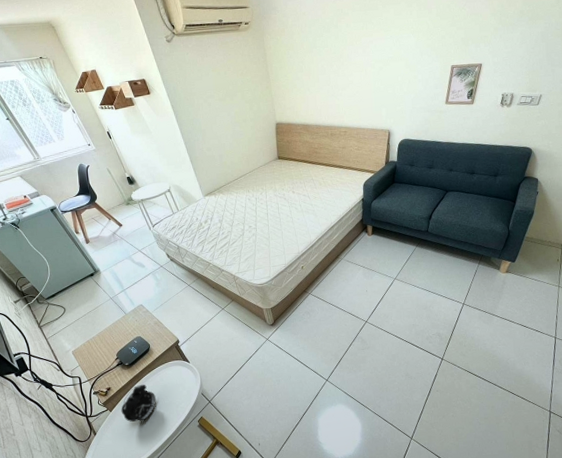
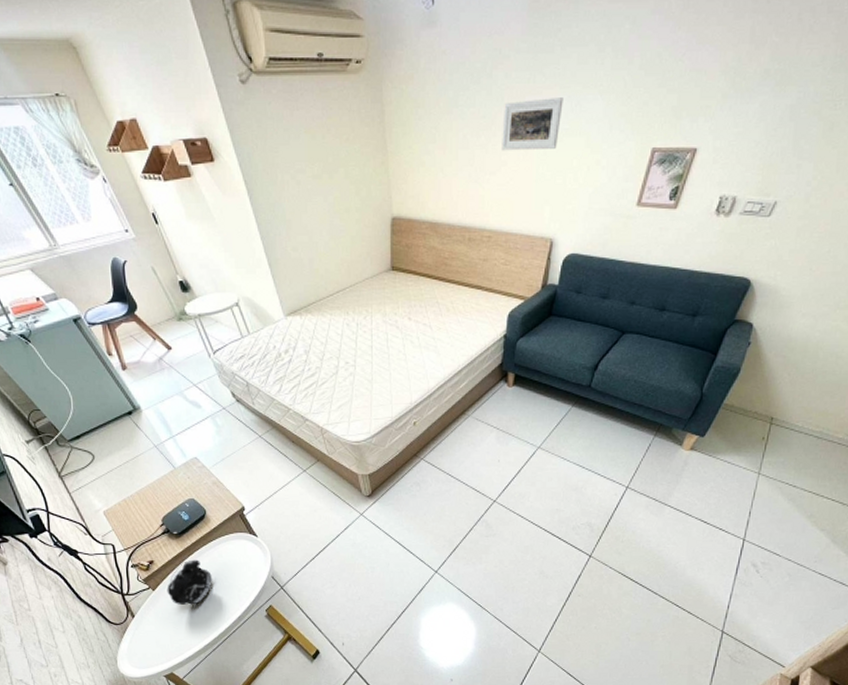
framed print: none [347,37,388,74] -> present [502,98,564,151]

